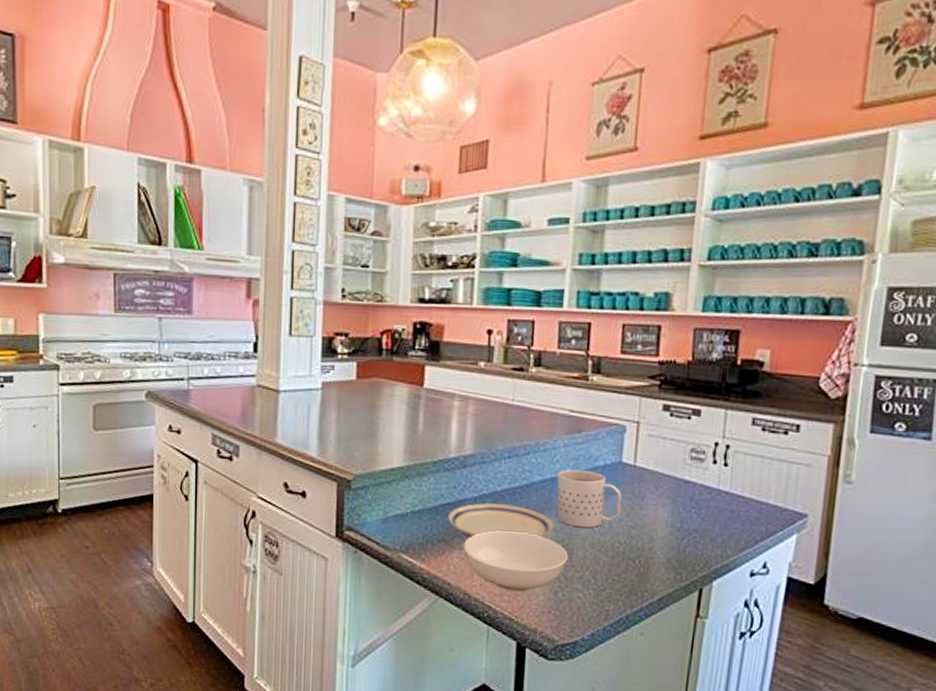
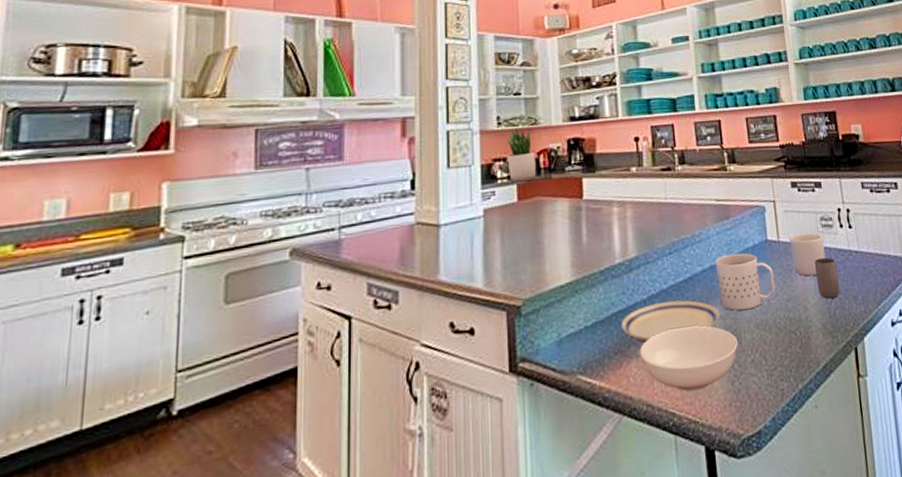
planter: none [349,303,378,361] -> present [506,128,536,183]
mug: none [646,462,690,508] -> present [789,233,826,276]
cup: none [670,491,699,535] -> present [814,257,841,299]

